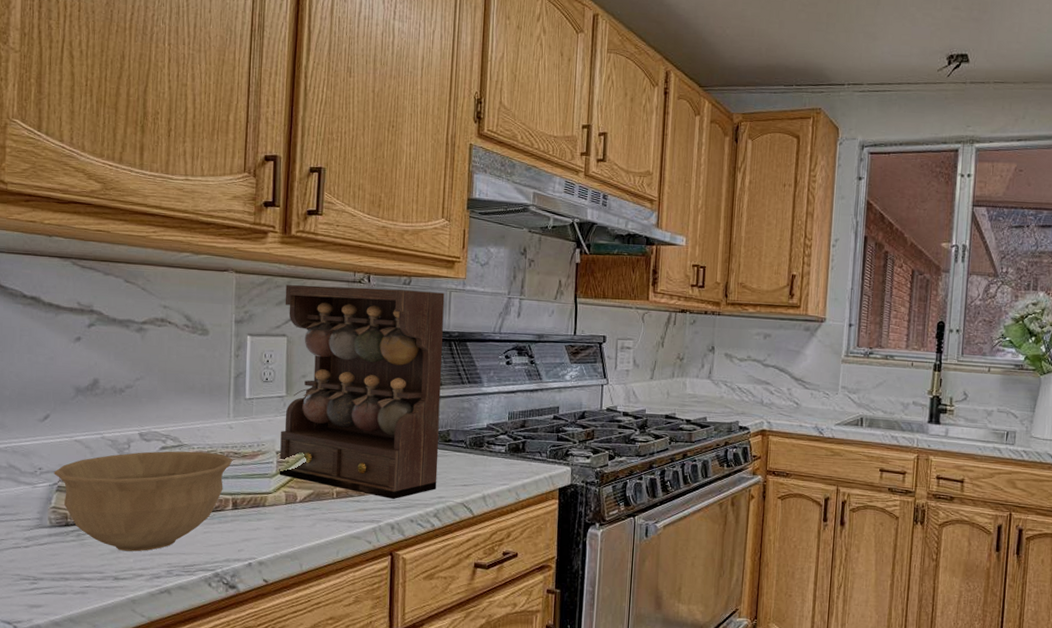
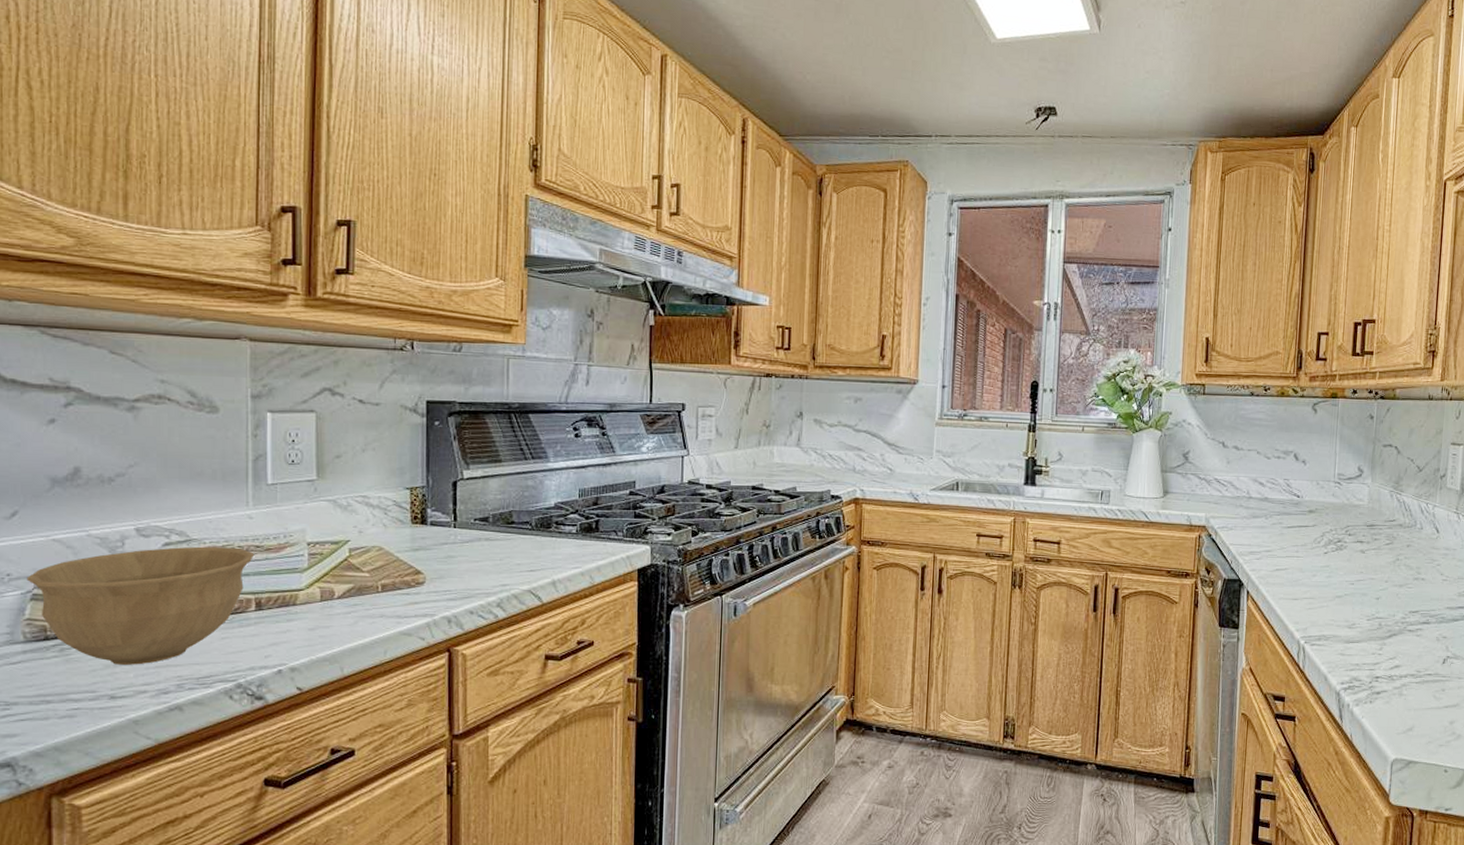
spice rack: present [279,285,445,500] -> none [312,353,502,591]

